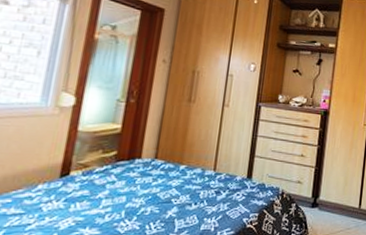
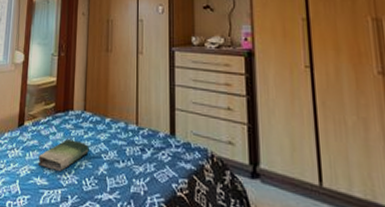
book: none [87,186,158,219] -> present [38,138,89,171]

